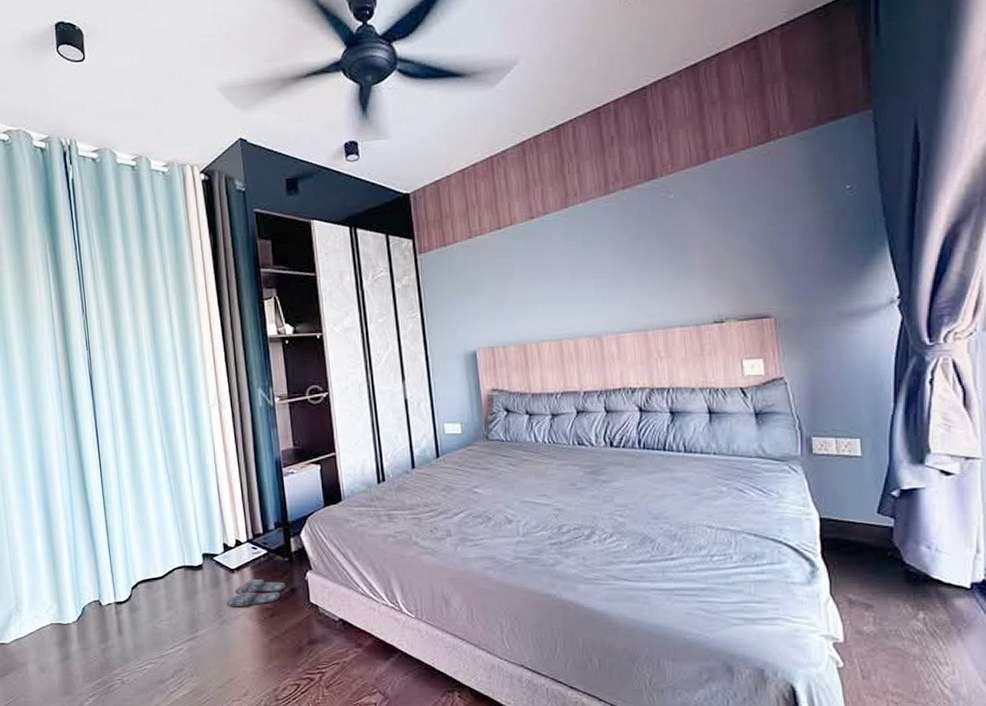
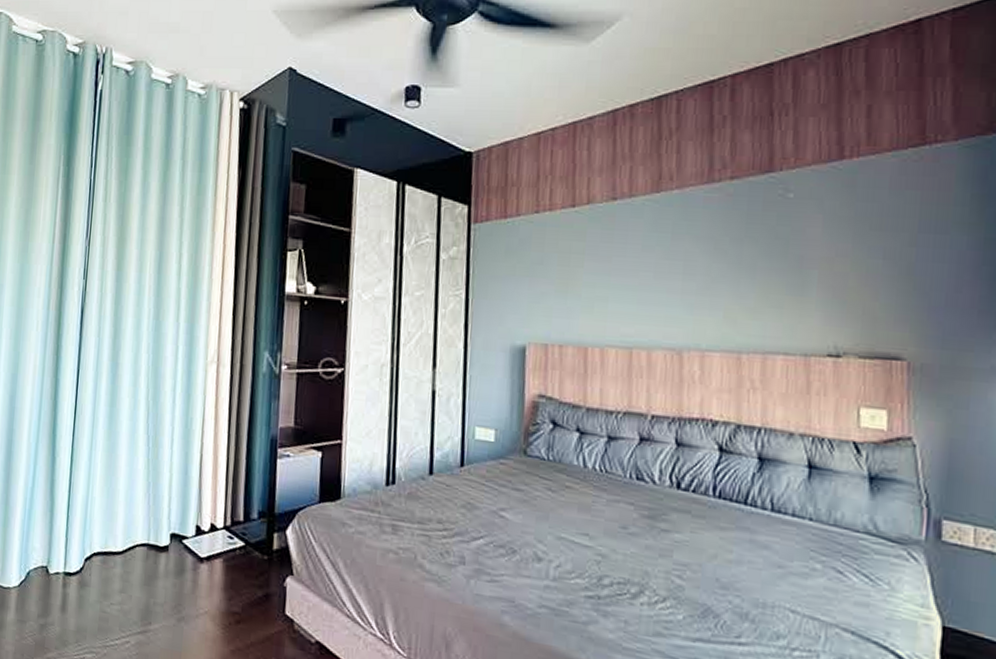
slippers: present [227,579,286,608] -> none [189,574,261,607]

